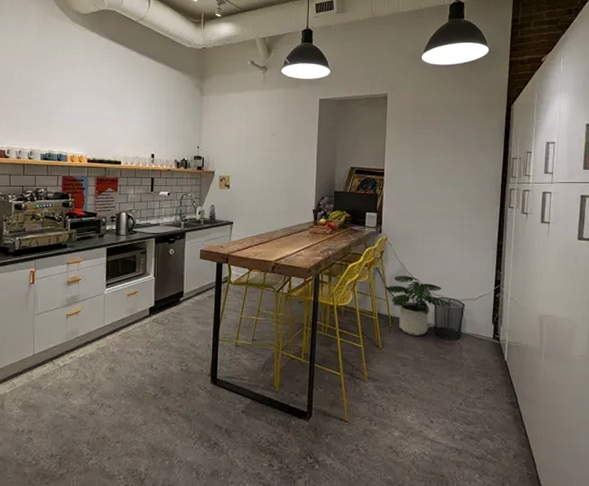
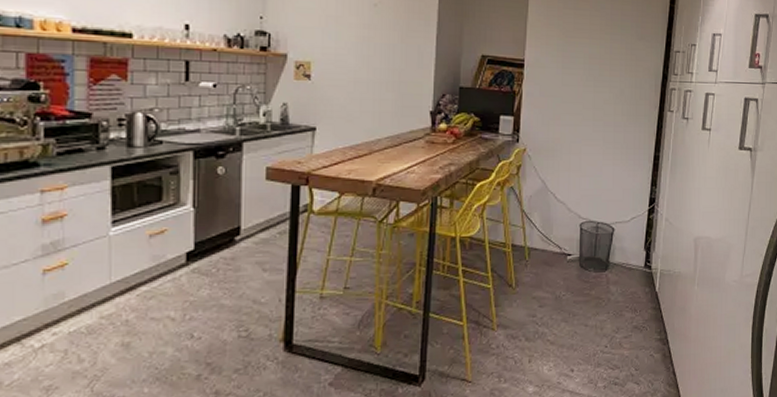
potted plant: present [385,275,452,336] -> none [522,195,600,269]

